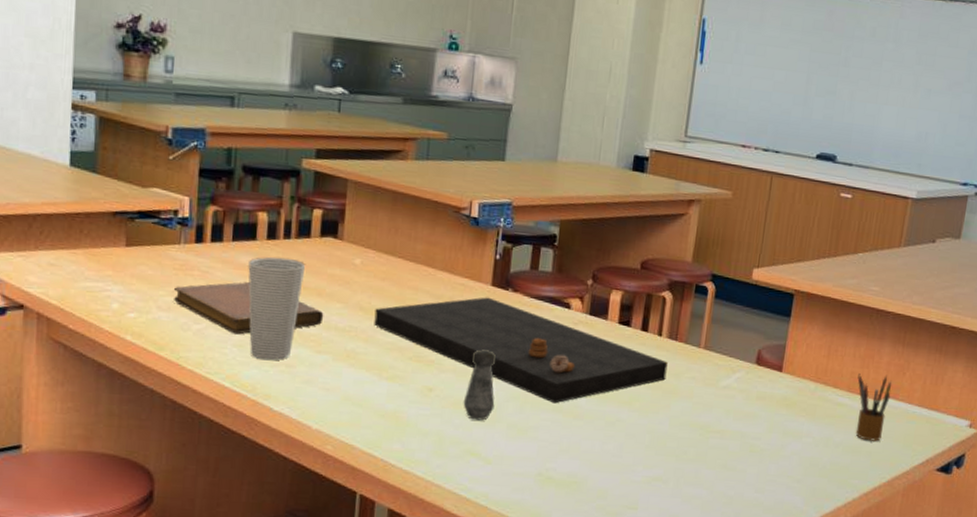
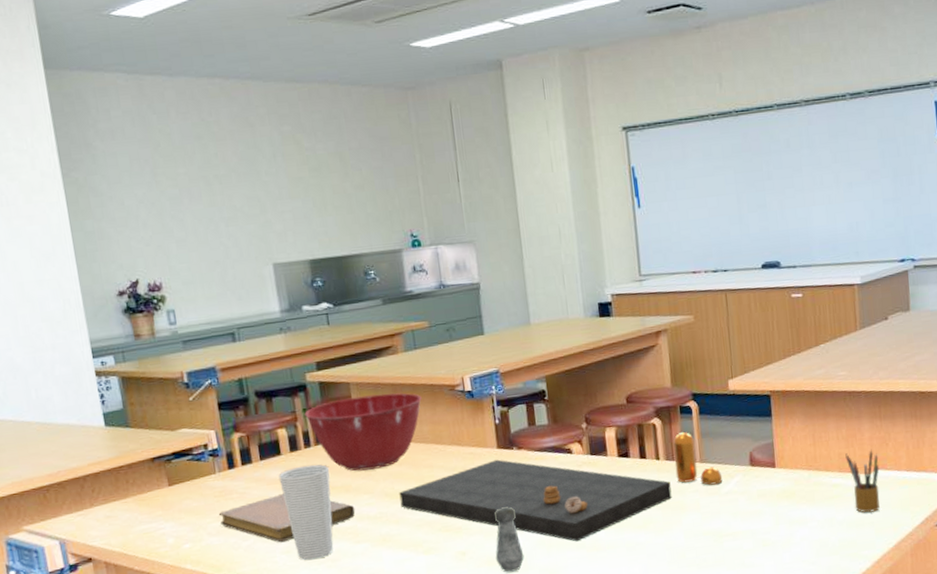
mixing bowl: none [291,195,422,279] -> present [304,393,422,471]
pepper shaker: none [675,312,724,376] -> present [673,431,723,485]

